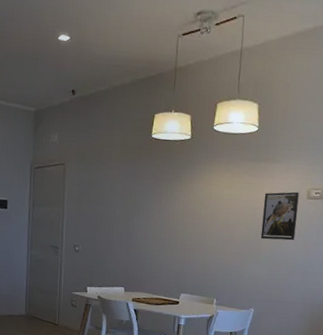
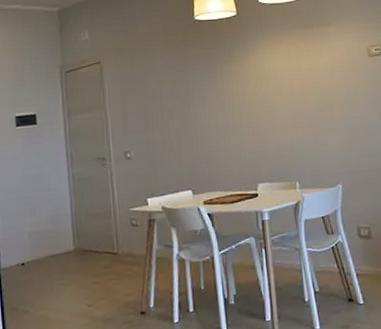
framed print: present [260,191,300,241] -> none [325,51,366,107]

